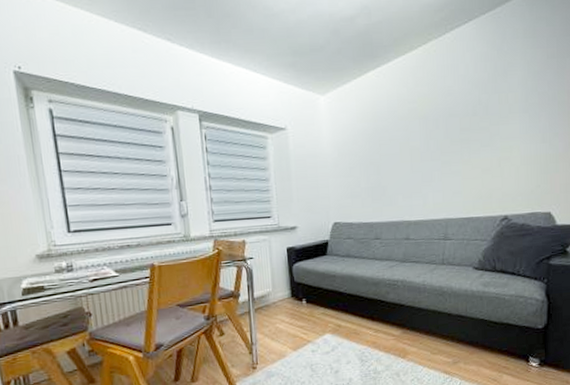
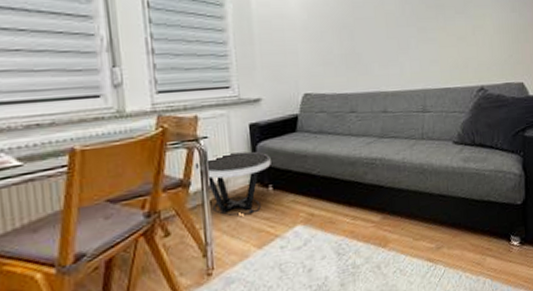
side table: none [243,270,305,323] -> present [195,151,271,217]

